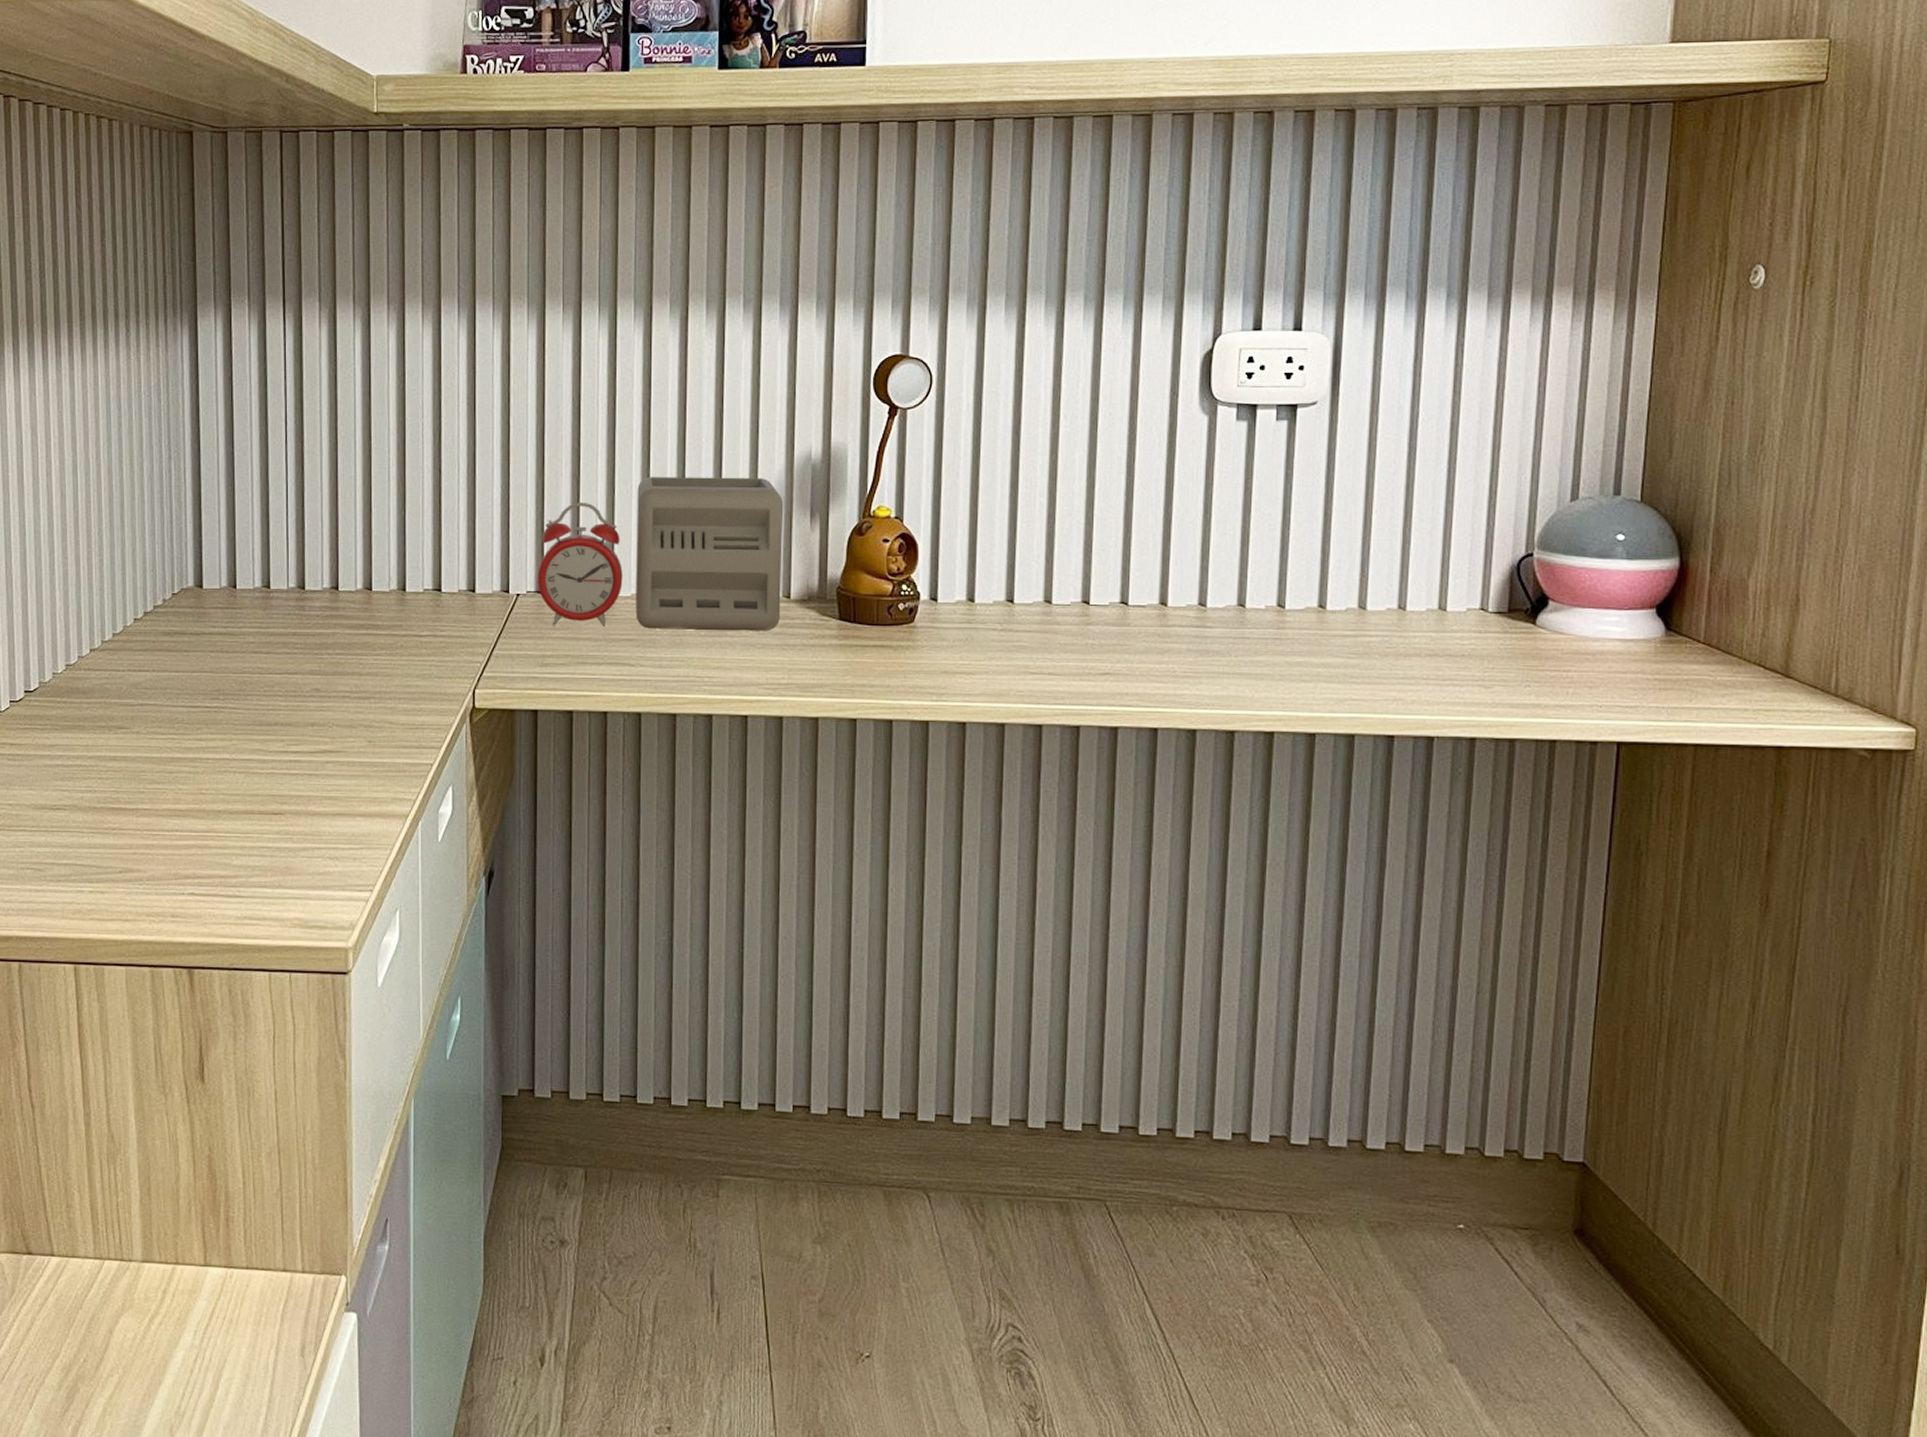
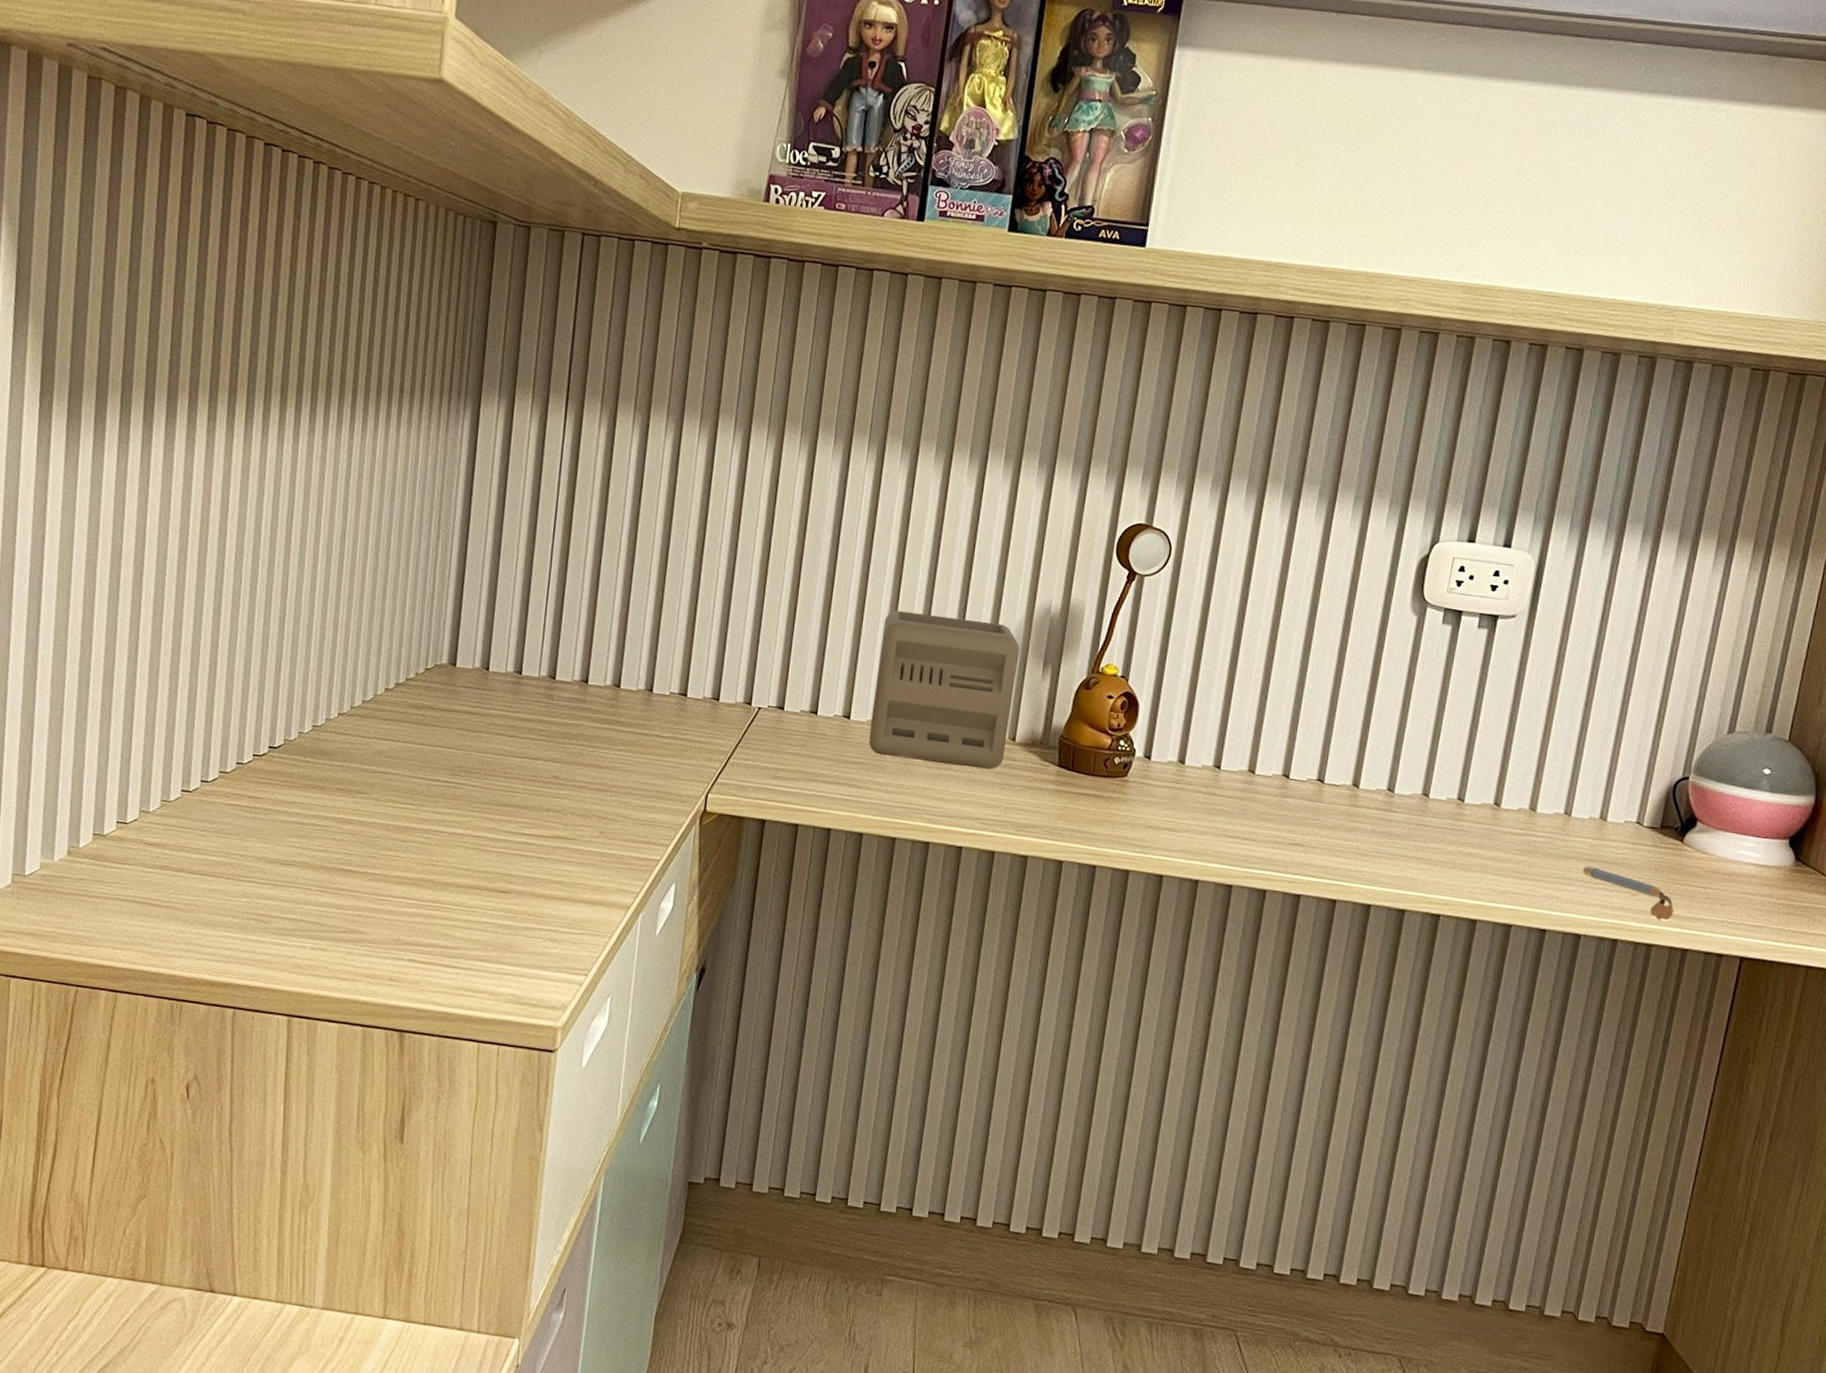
alarm clock: present [538,502,623,628] -> none [779,626,863,749]
pencil: none [1427,662,1535,712] -> present [1583,866,1674,921]

